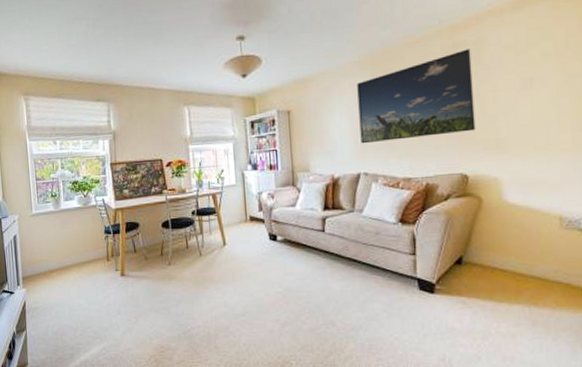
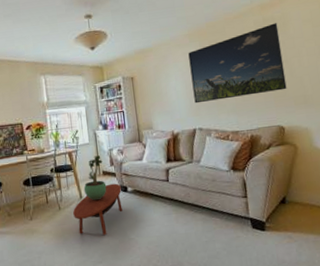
coffee table: none [215,230,270,287] -> present [73,183,122,236]
potted plant: none [228,199,254,249] -> present [84,155,107,201]

